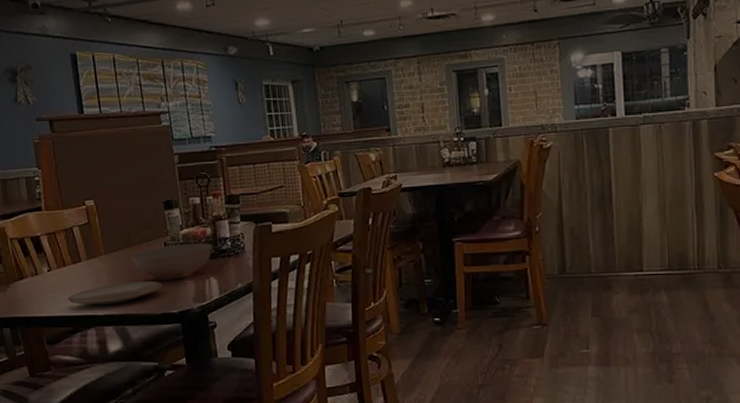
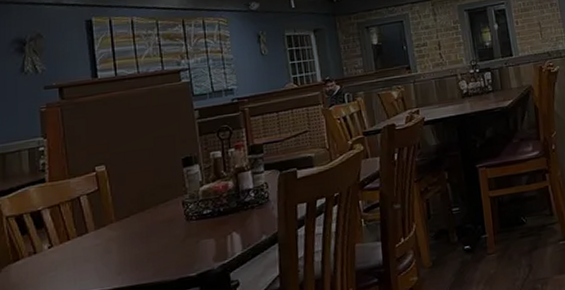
plate: present [68,281,163,305] -> none [71,244,180,281]
bowl: present [130,243,213,280] -> none [144,197,235,243]

